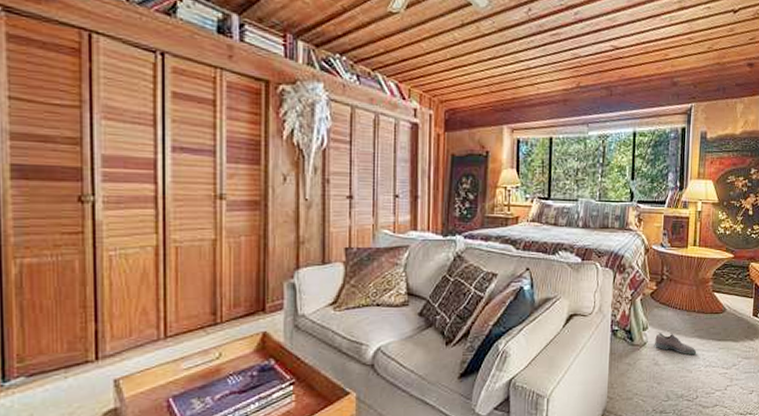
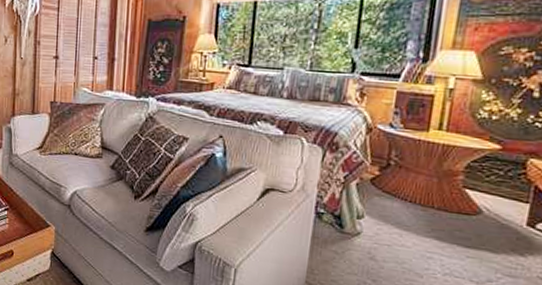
shoe: present [655,332,697,355] -> none [372,224,432,257]

